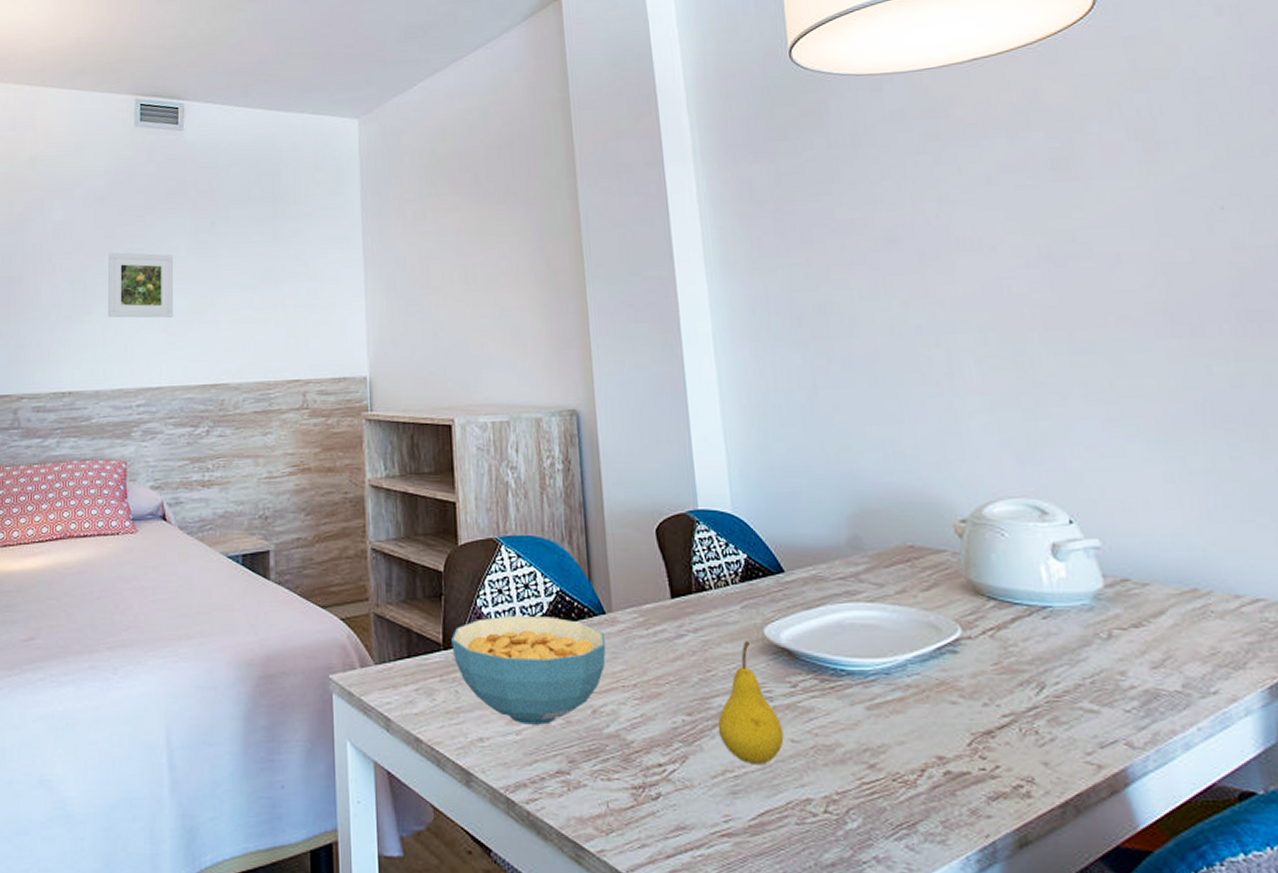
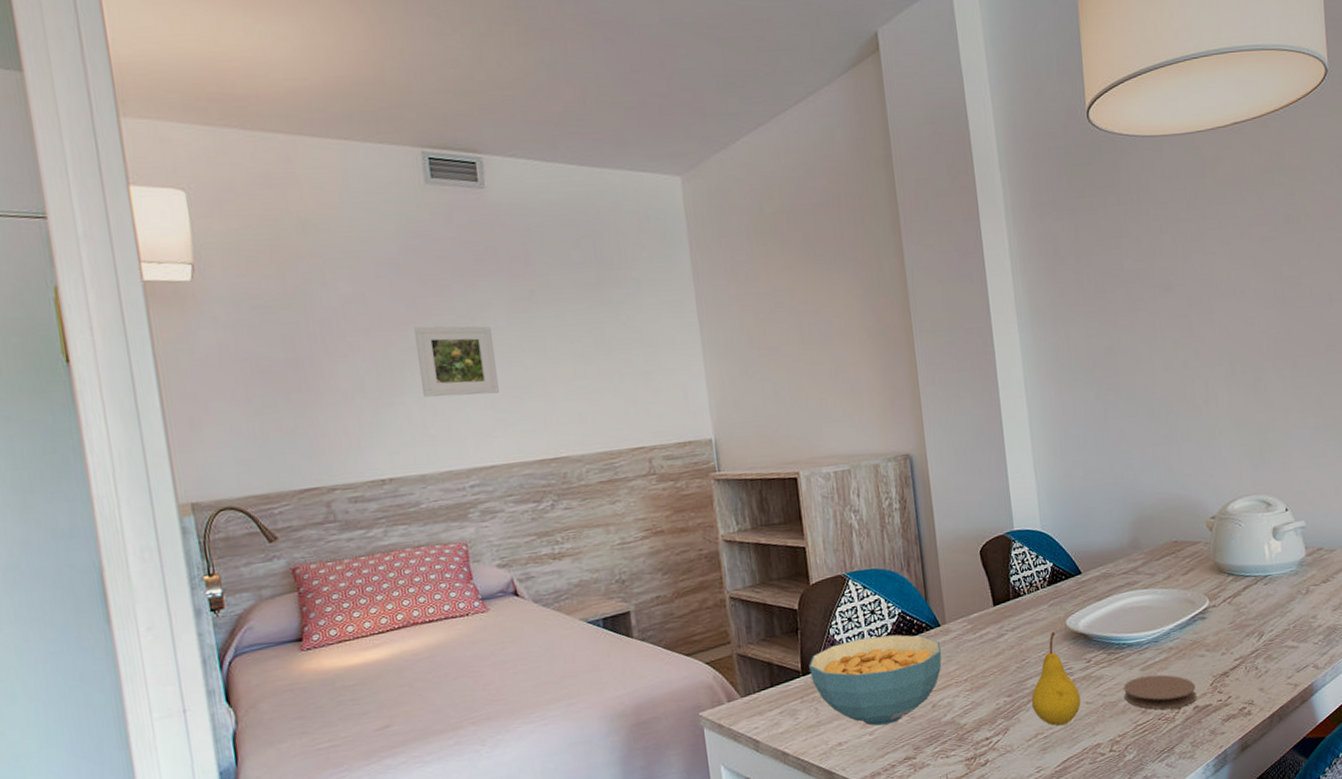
coaster: none [842,718,948,770] -> present [1123,674,1197,709]

